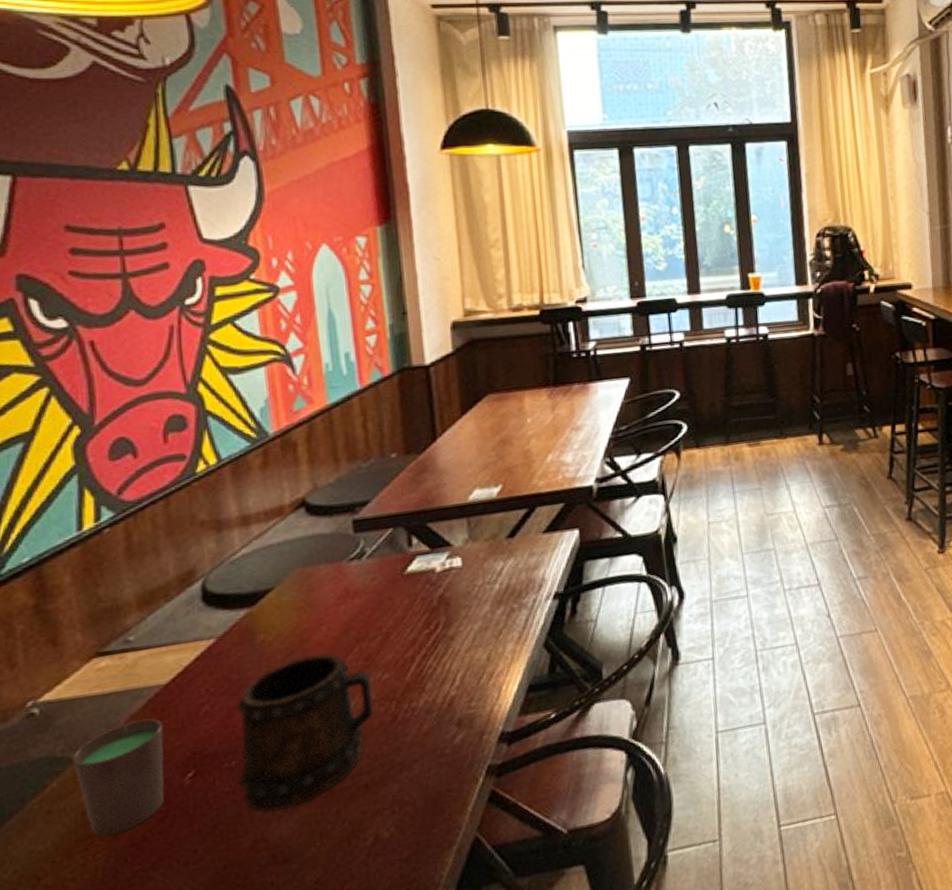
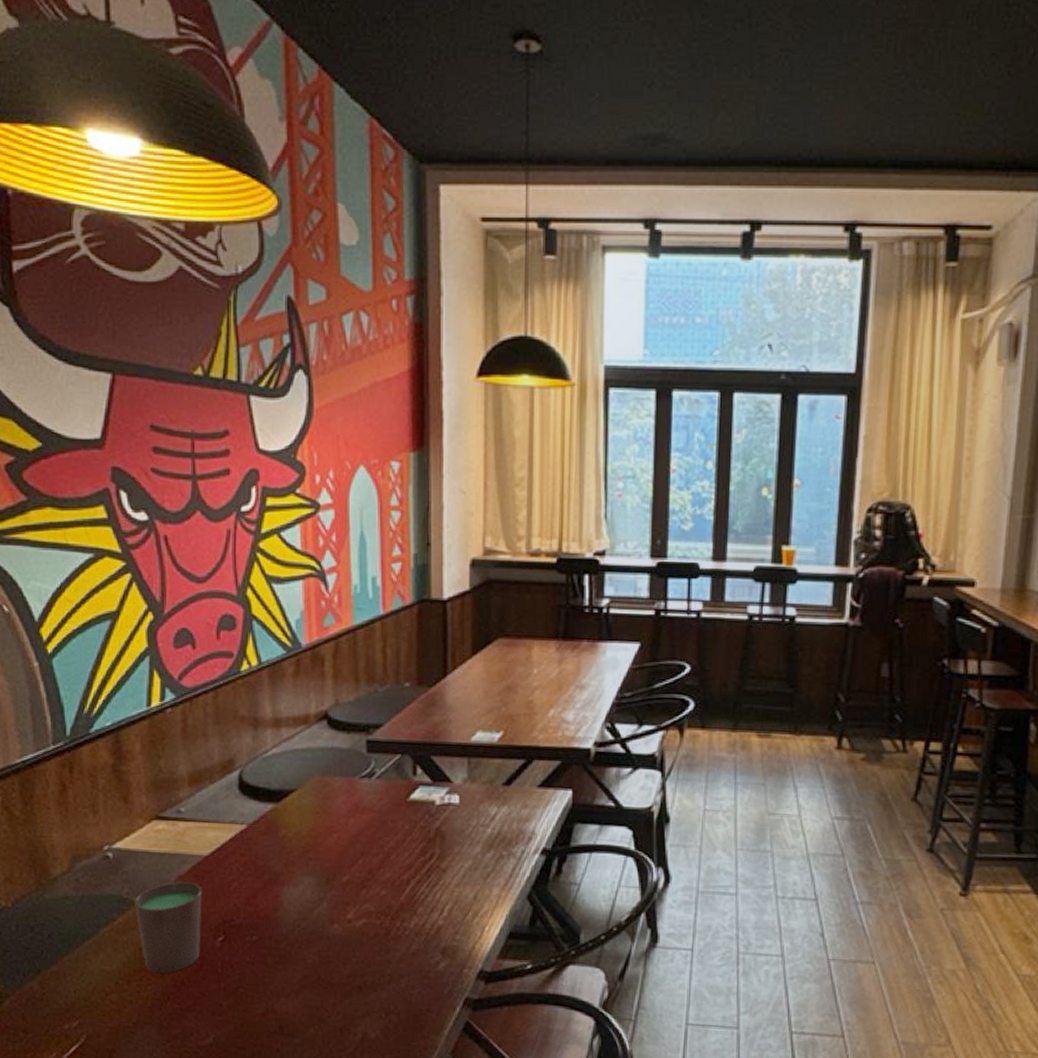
beer mug: present [236,652,374,812] -> none [256,857,371,990]

